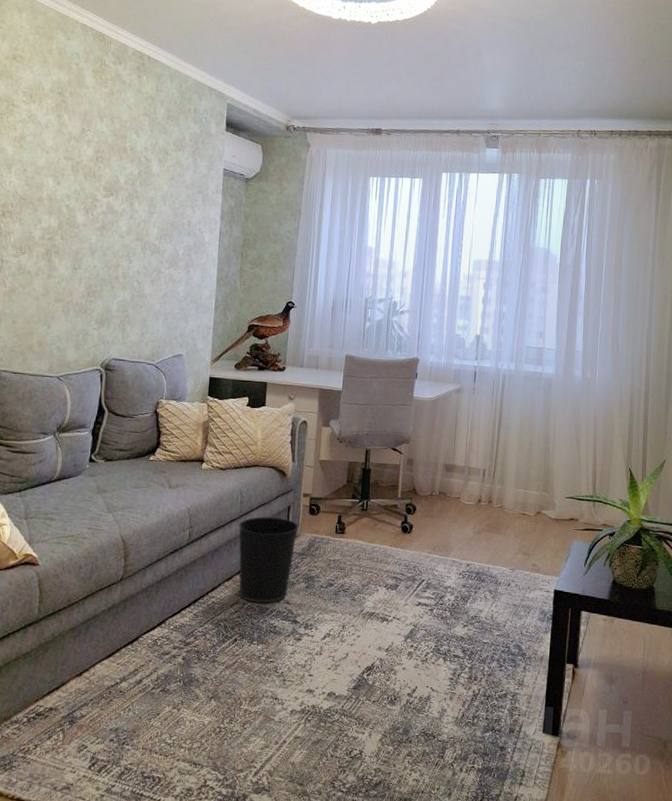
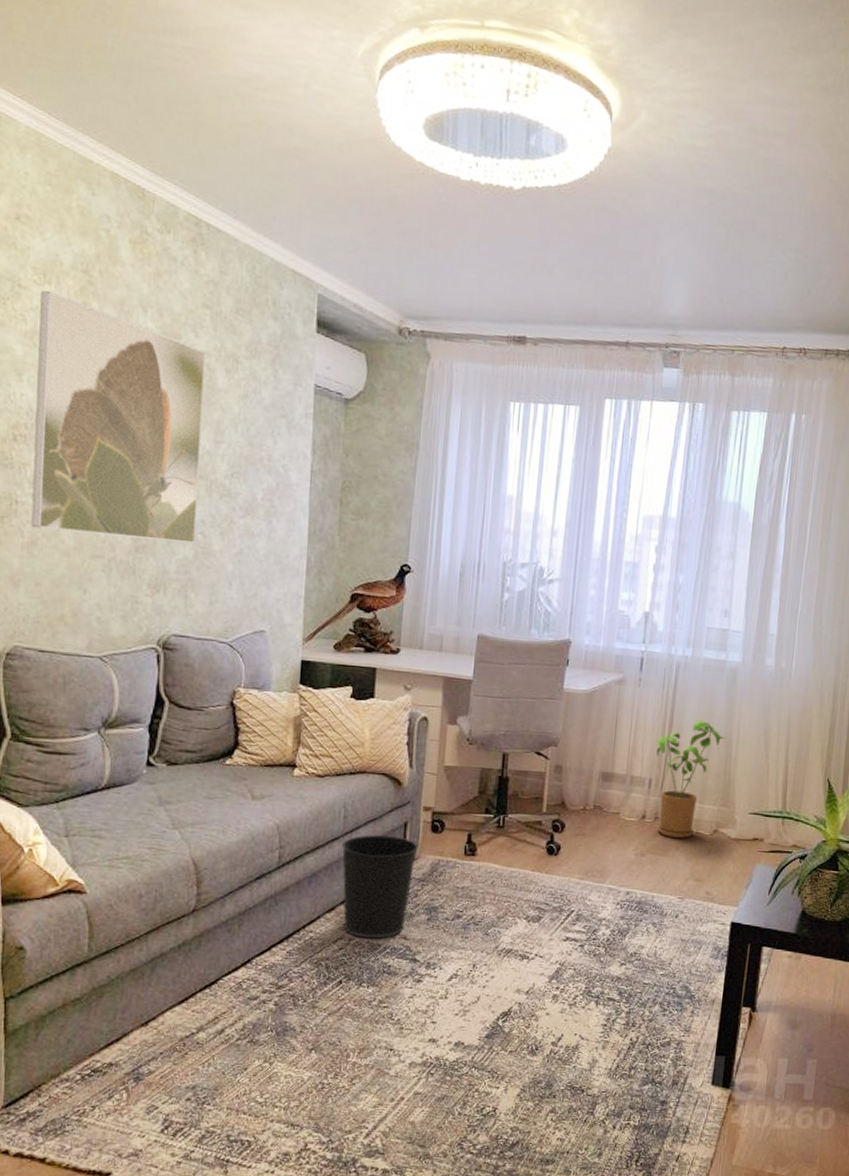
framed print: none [12,107,145,290] -> present [31,290,206,544]
house plant: none [488,421,544,519] -> present [656,720,725,838]

